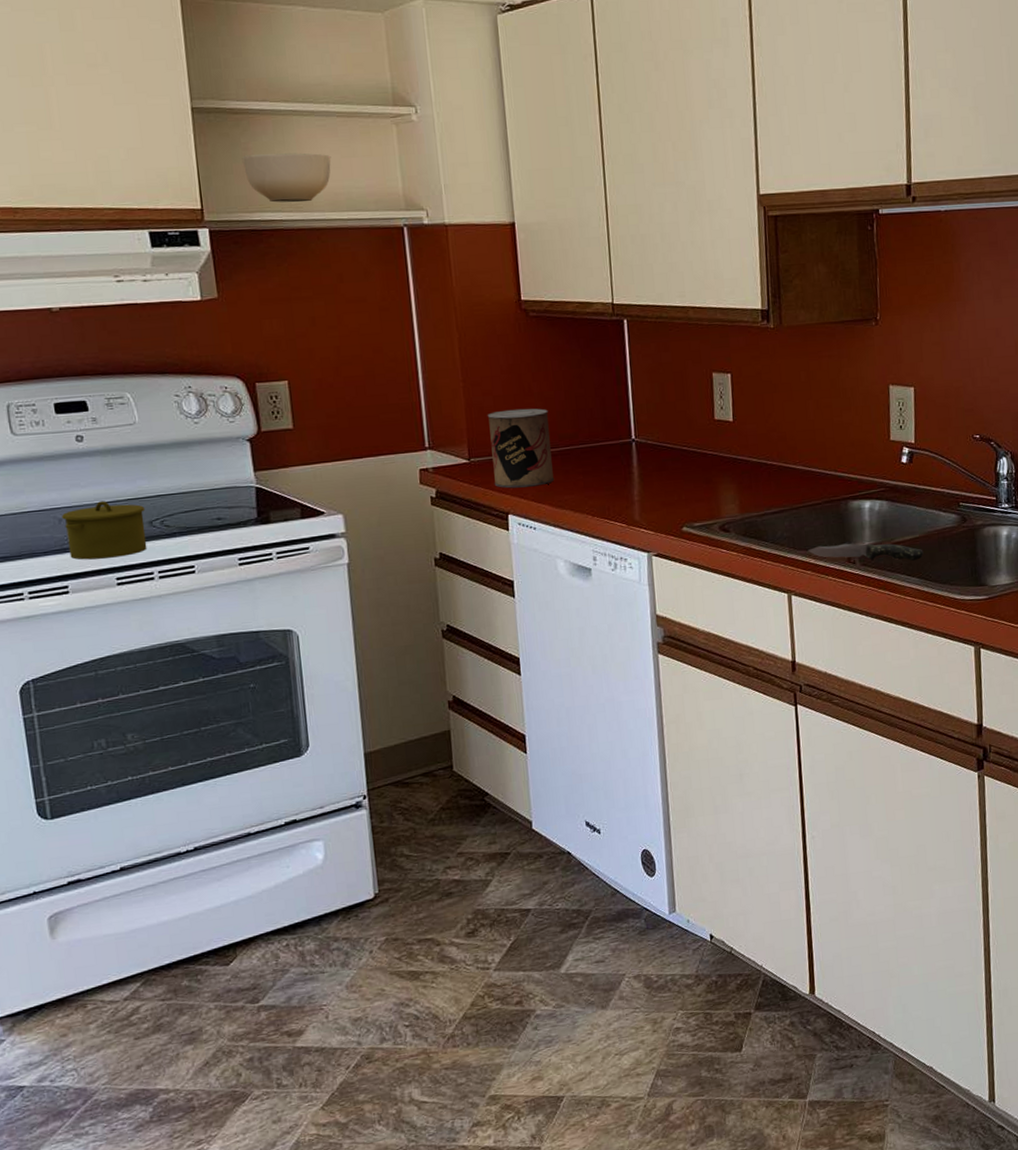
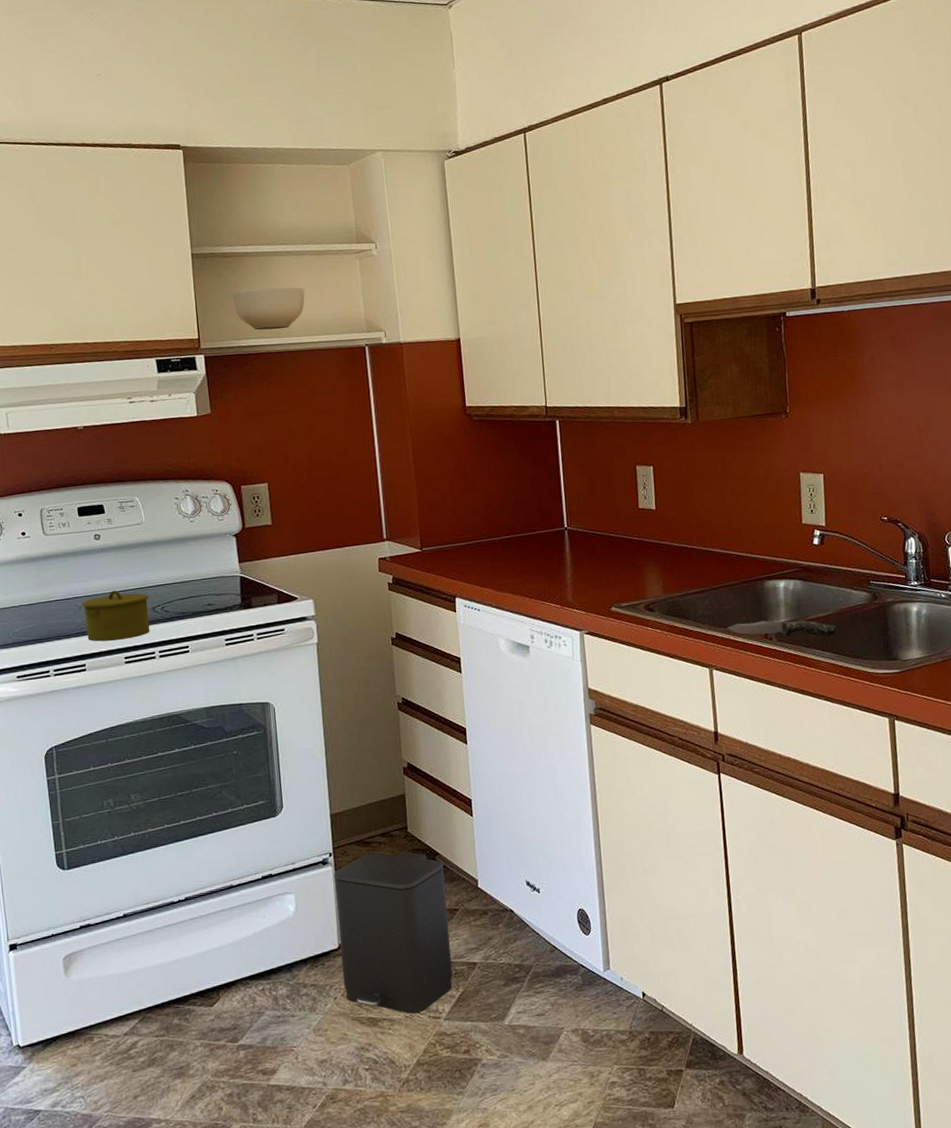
pedal bin: none [368,792,504,965] -> present [333,851,453,1013]
tin can: present [487,408,555,489] -> none [436,502,496,575]

